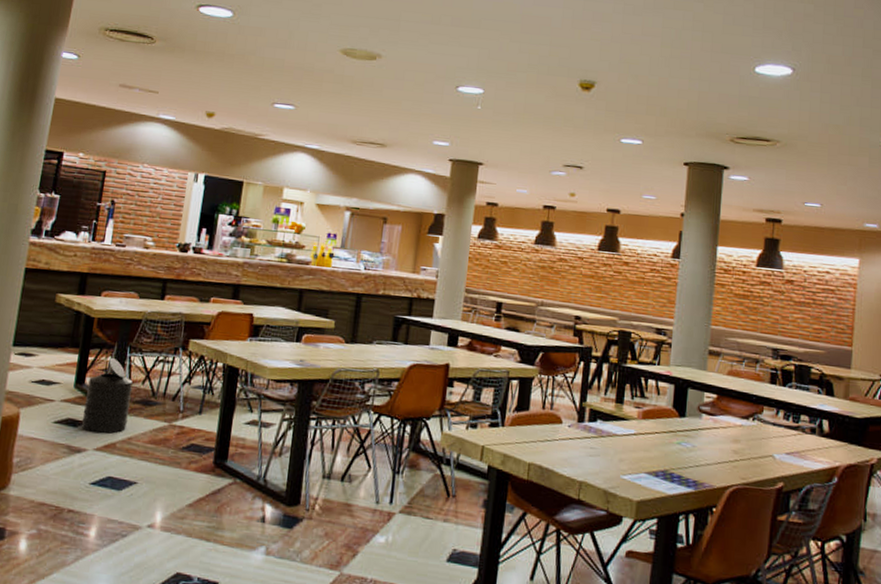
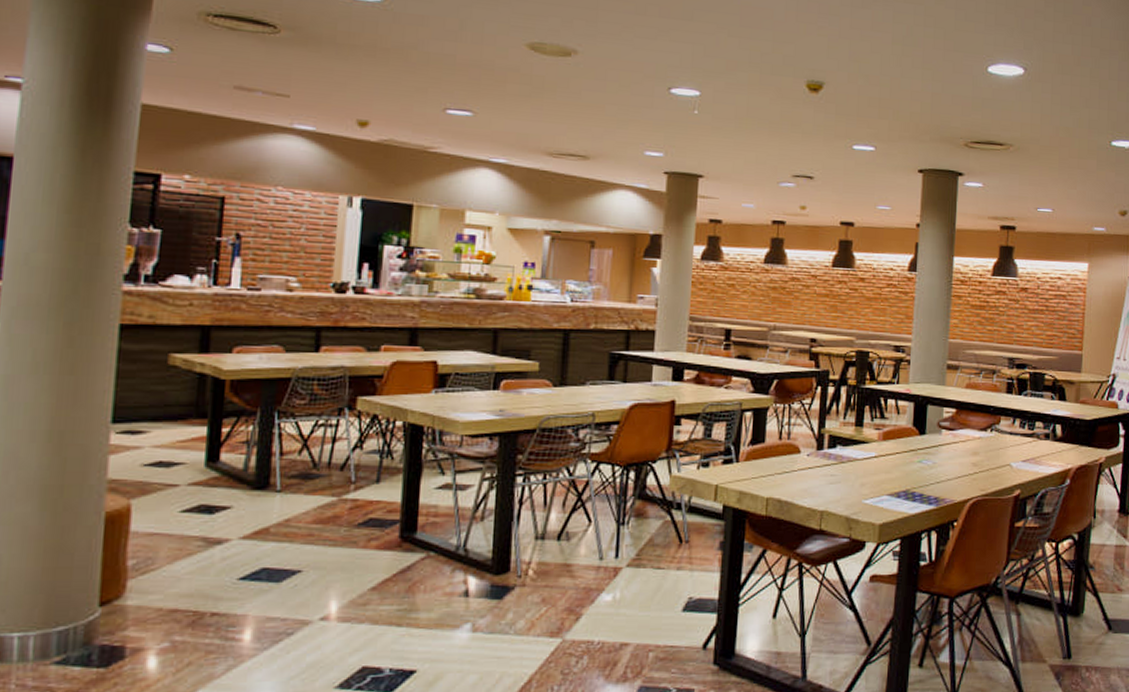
trash can: present [81,358,133,434] -> none [219,427,286,519]

